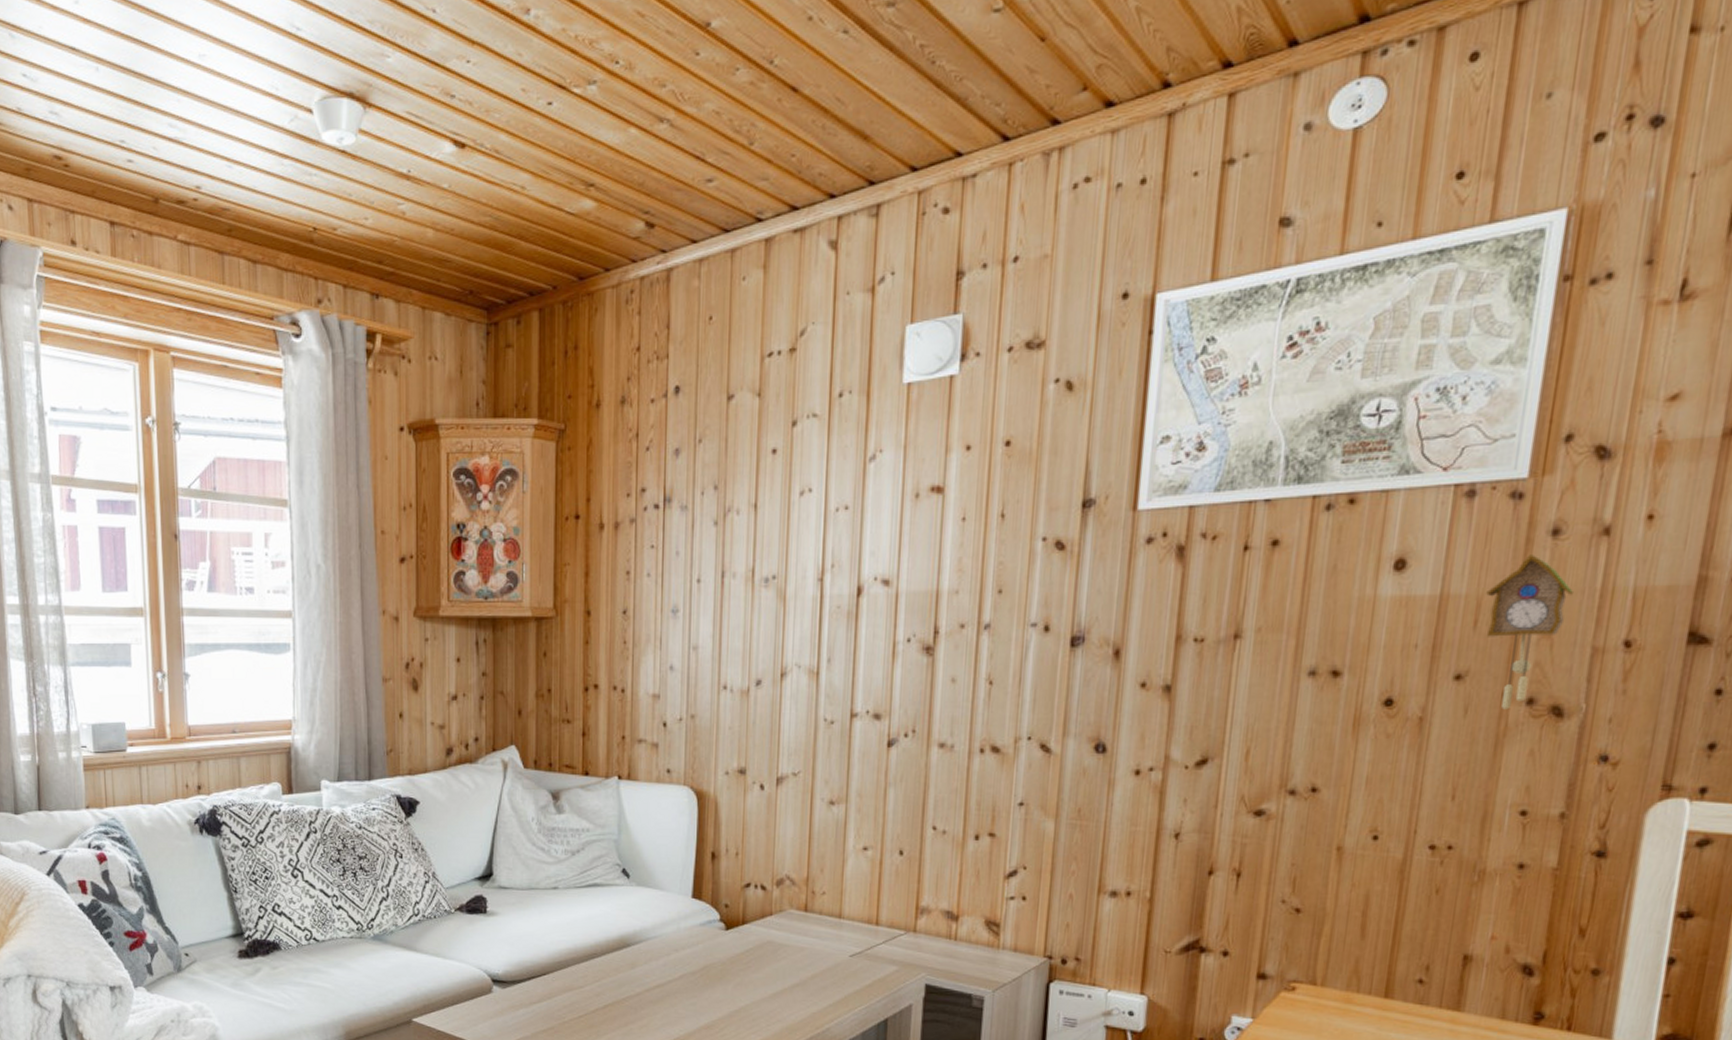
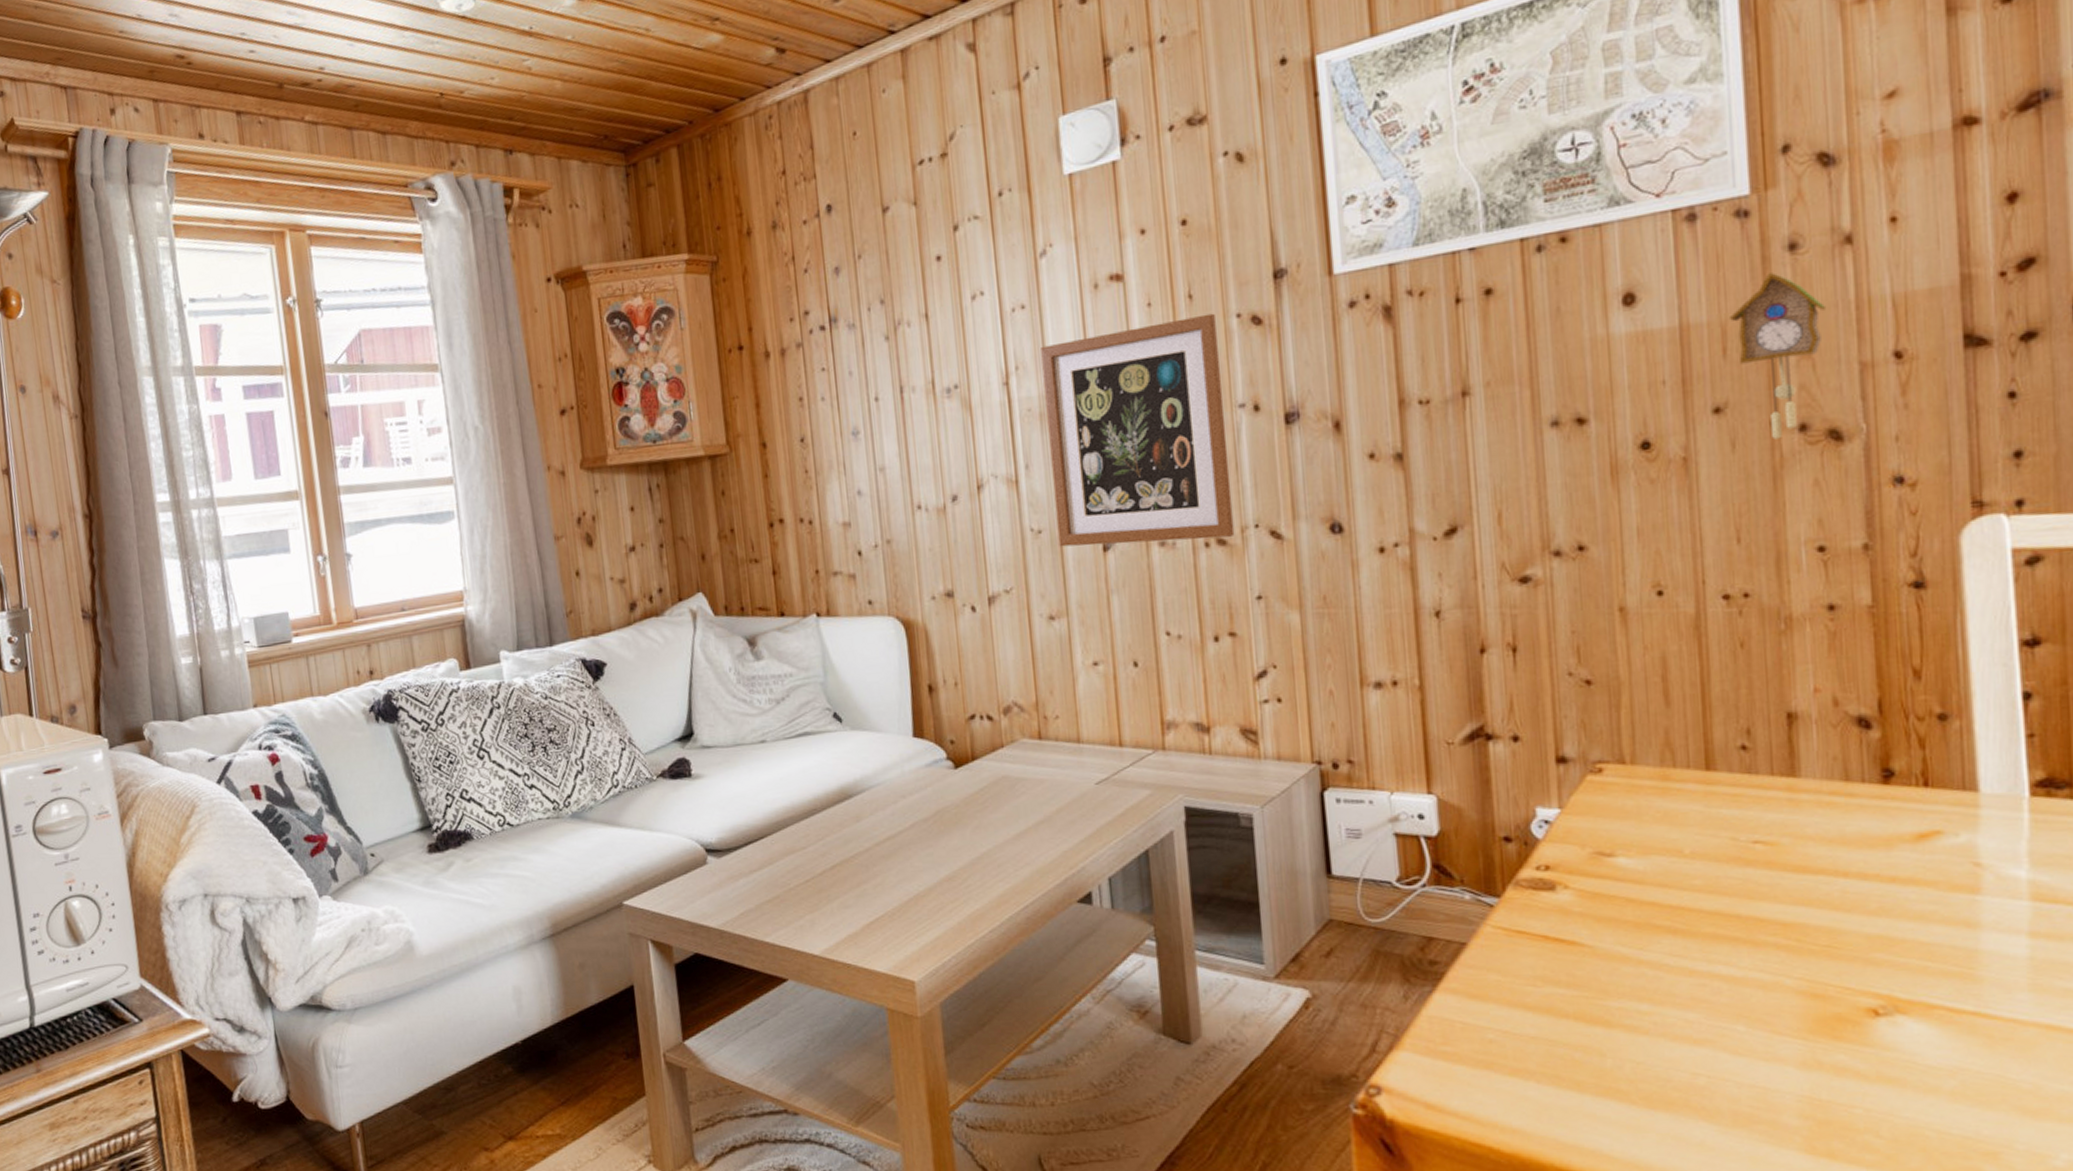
wall art: none [848,534,1023,745] -> present [1041,313,1235,547]

